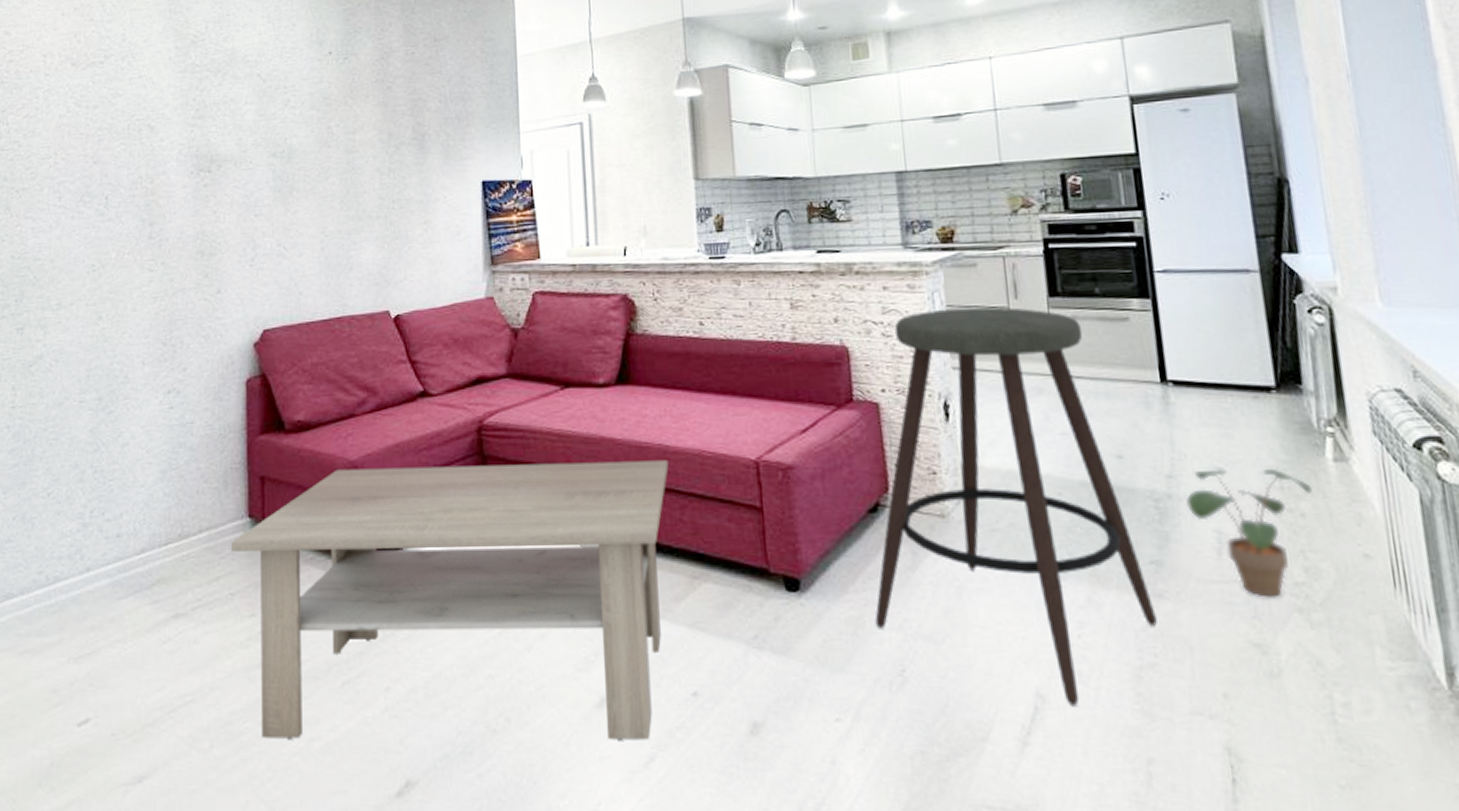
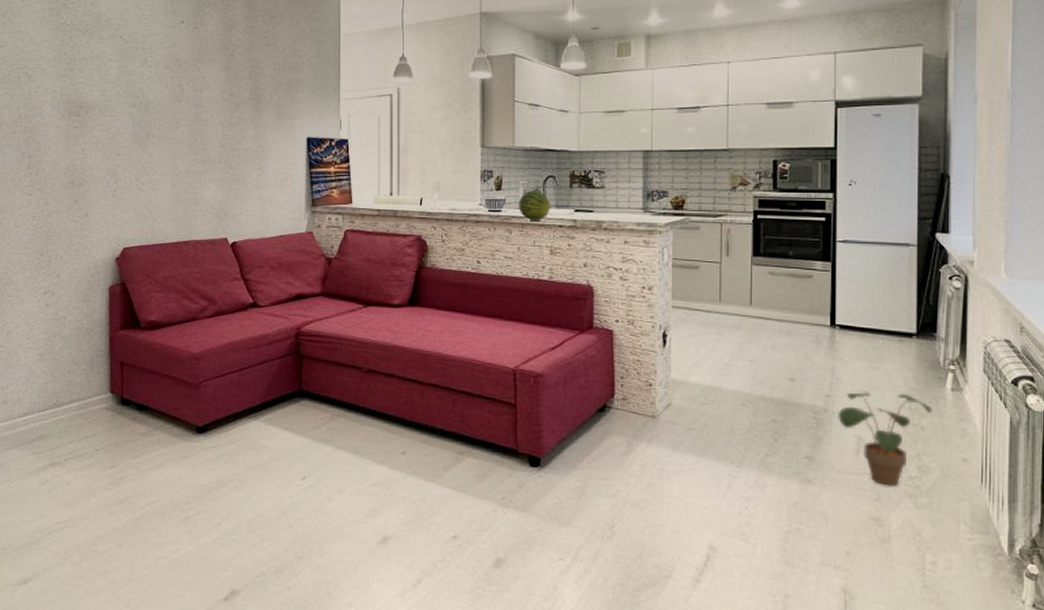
coffee table: present [231,460,669,741] -> none [97,360,446,568]
fruit: none [746,229,786,269] -> present [519,190,550,222]
bar stool: present [875,306,1157,705] -> none [595,261,805,556]

